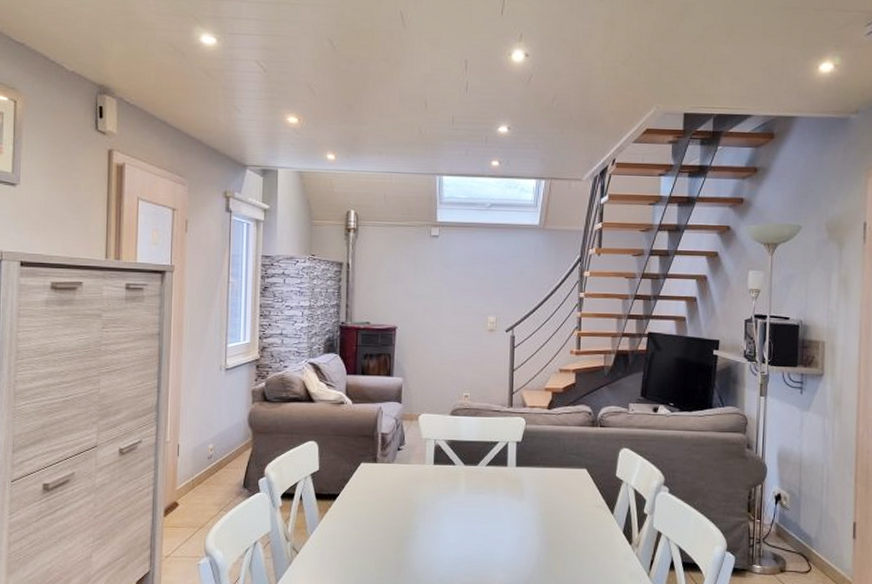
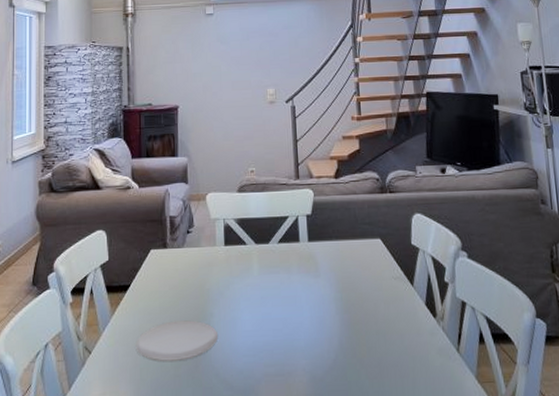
plate: none [341,530,422,567] -> present [135,320,219,363]

